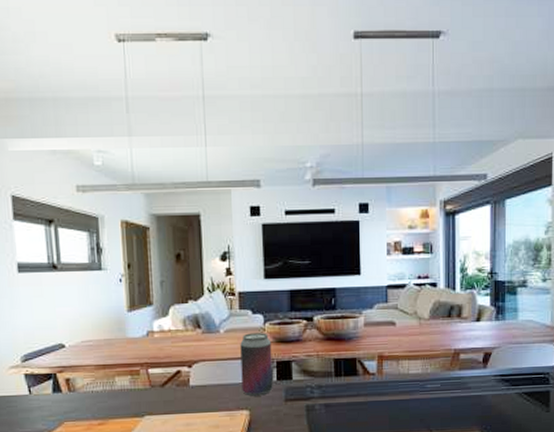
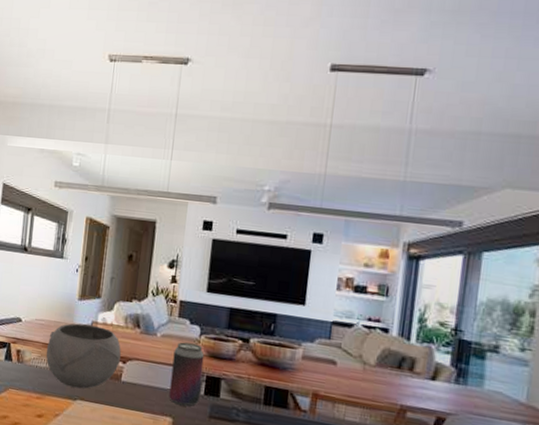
bowl: none [100,335,186,405] -> present [46,323,121,389]

